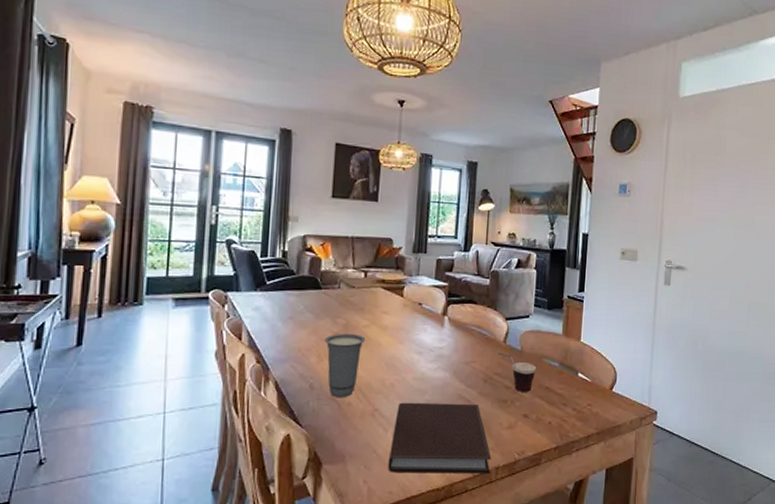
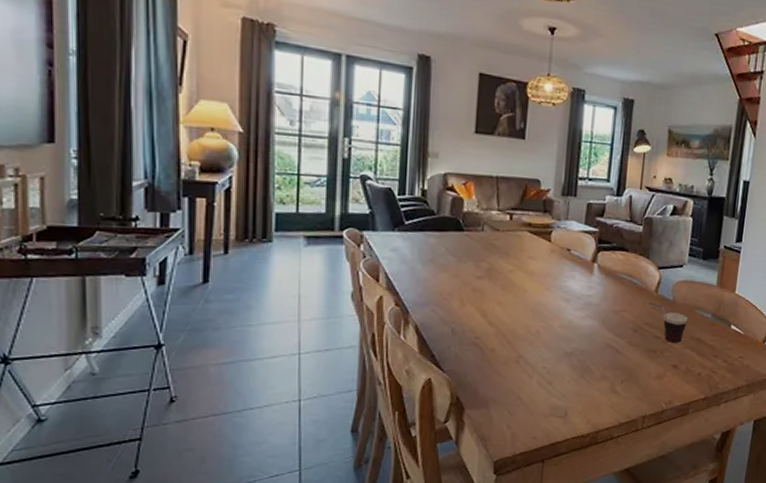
cup: present [324,334,366,397] -> none [466,278,511,343]
notebook: present [388,402,491,475] -> none [532,349,638,423]

